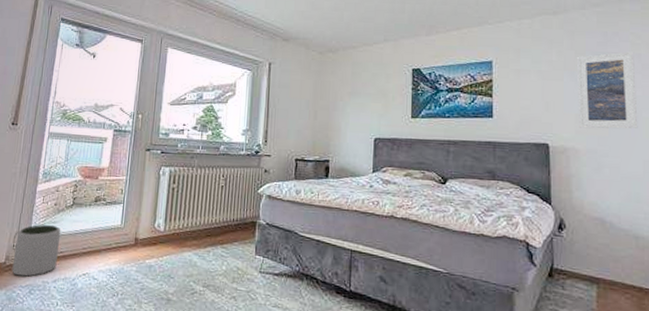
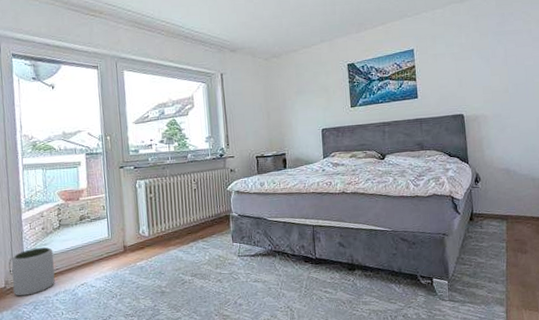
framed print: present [576,51,638,129] -> none [481,28,531,98]

